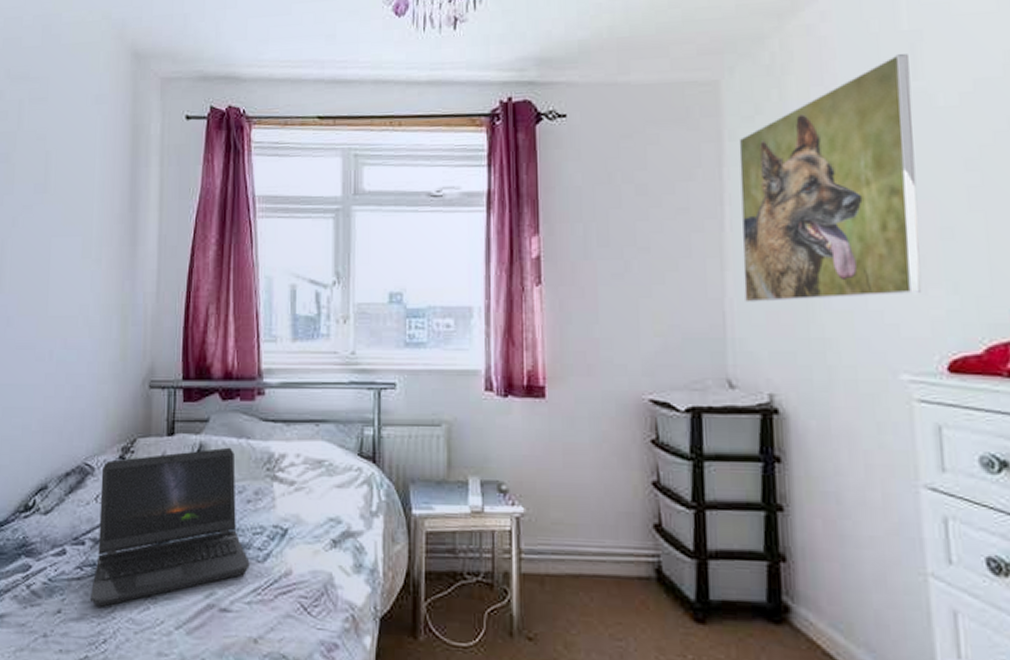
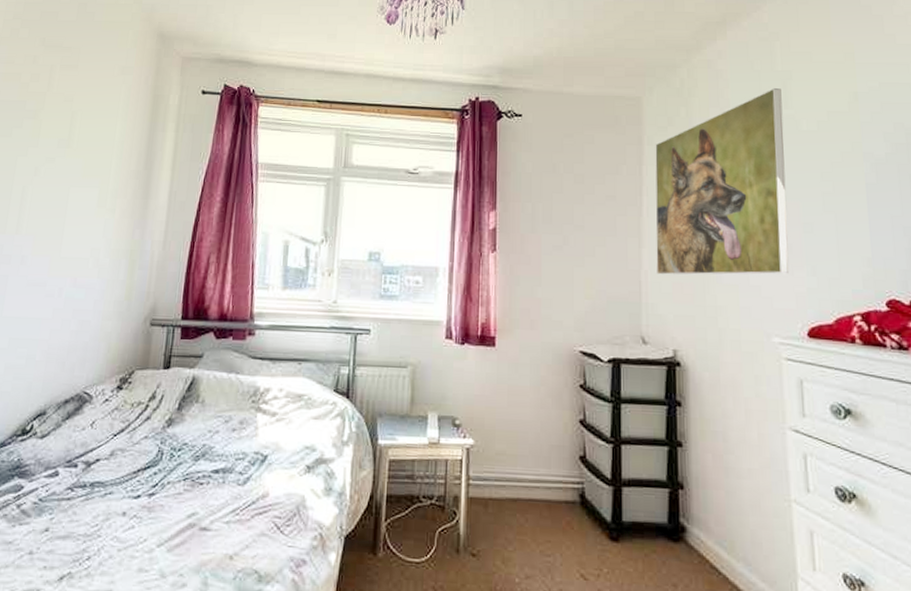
laptop computer: present [89,447,250,608] -> none [77,381,231,527]

